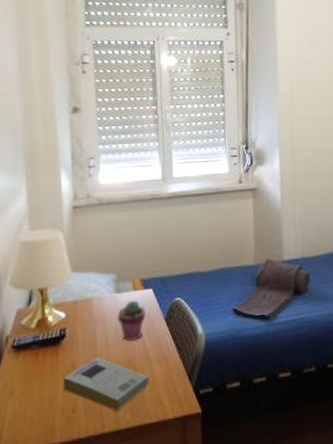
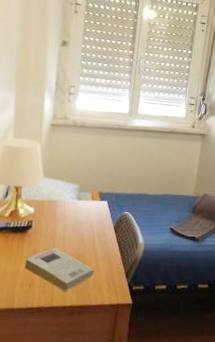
potted succulent: present [117,300,146,341] -> none [75,207,99,240]

